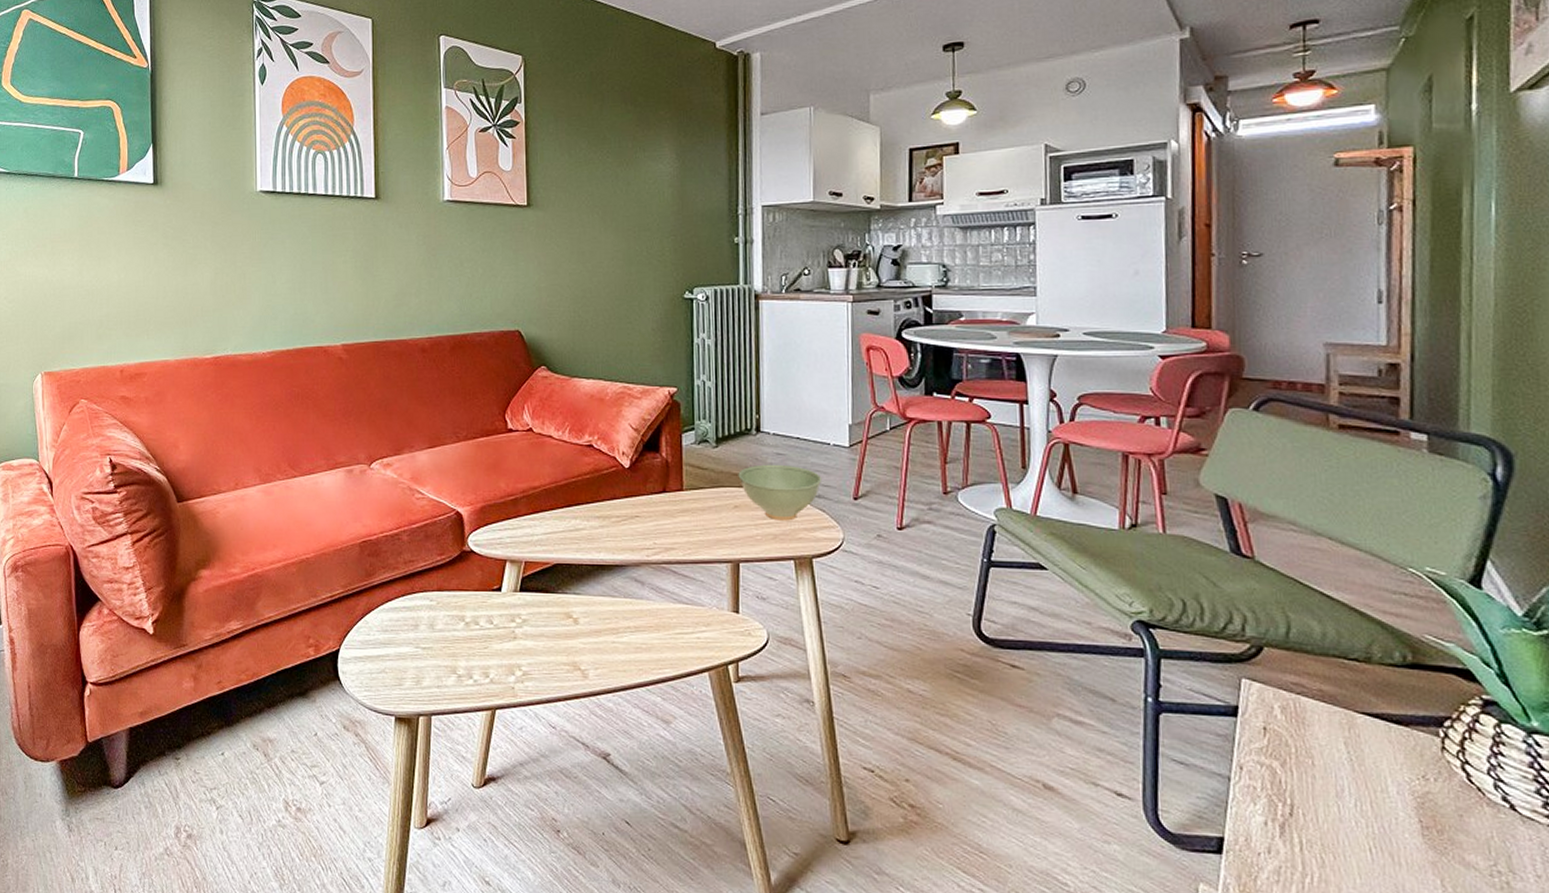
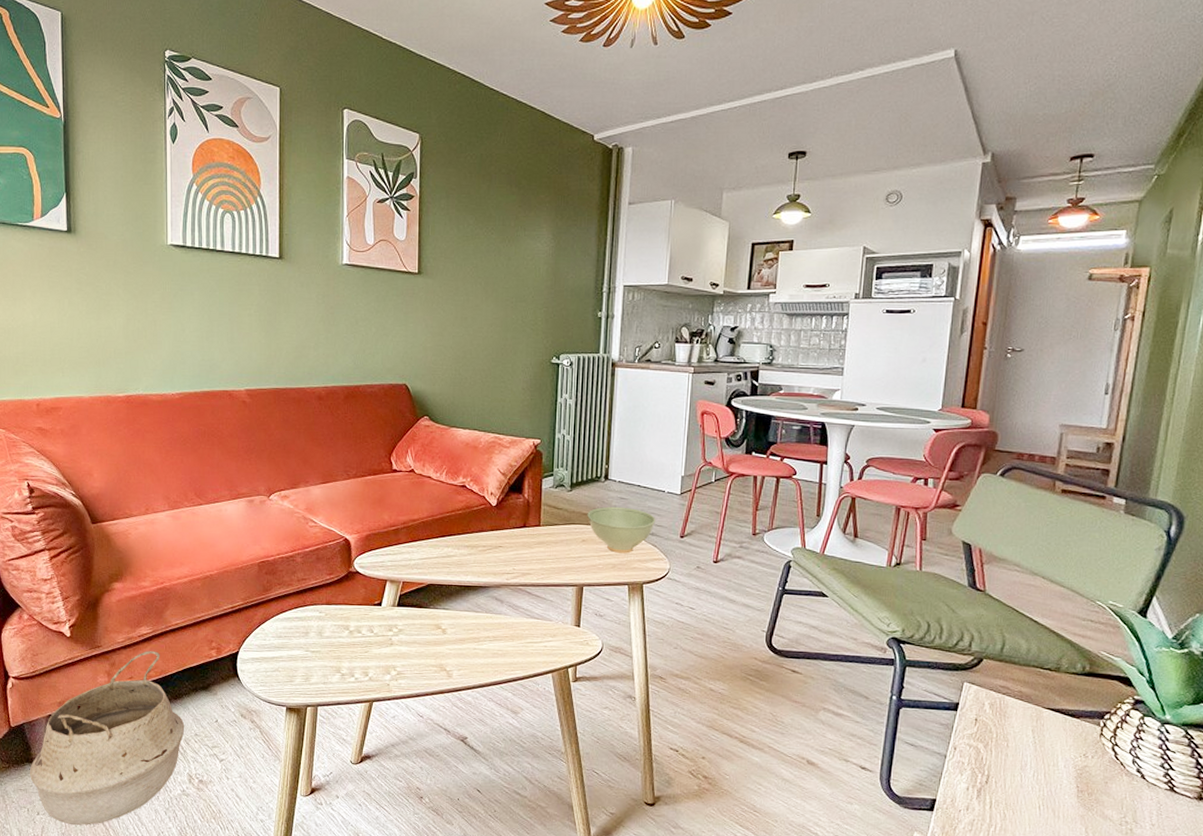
woven basket: none [107,650,280,864] -> present [29,651,185,826]

